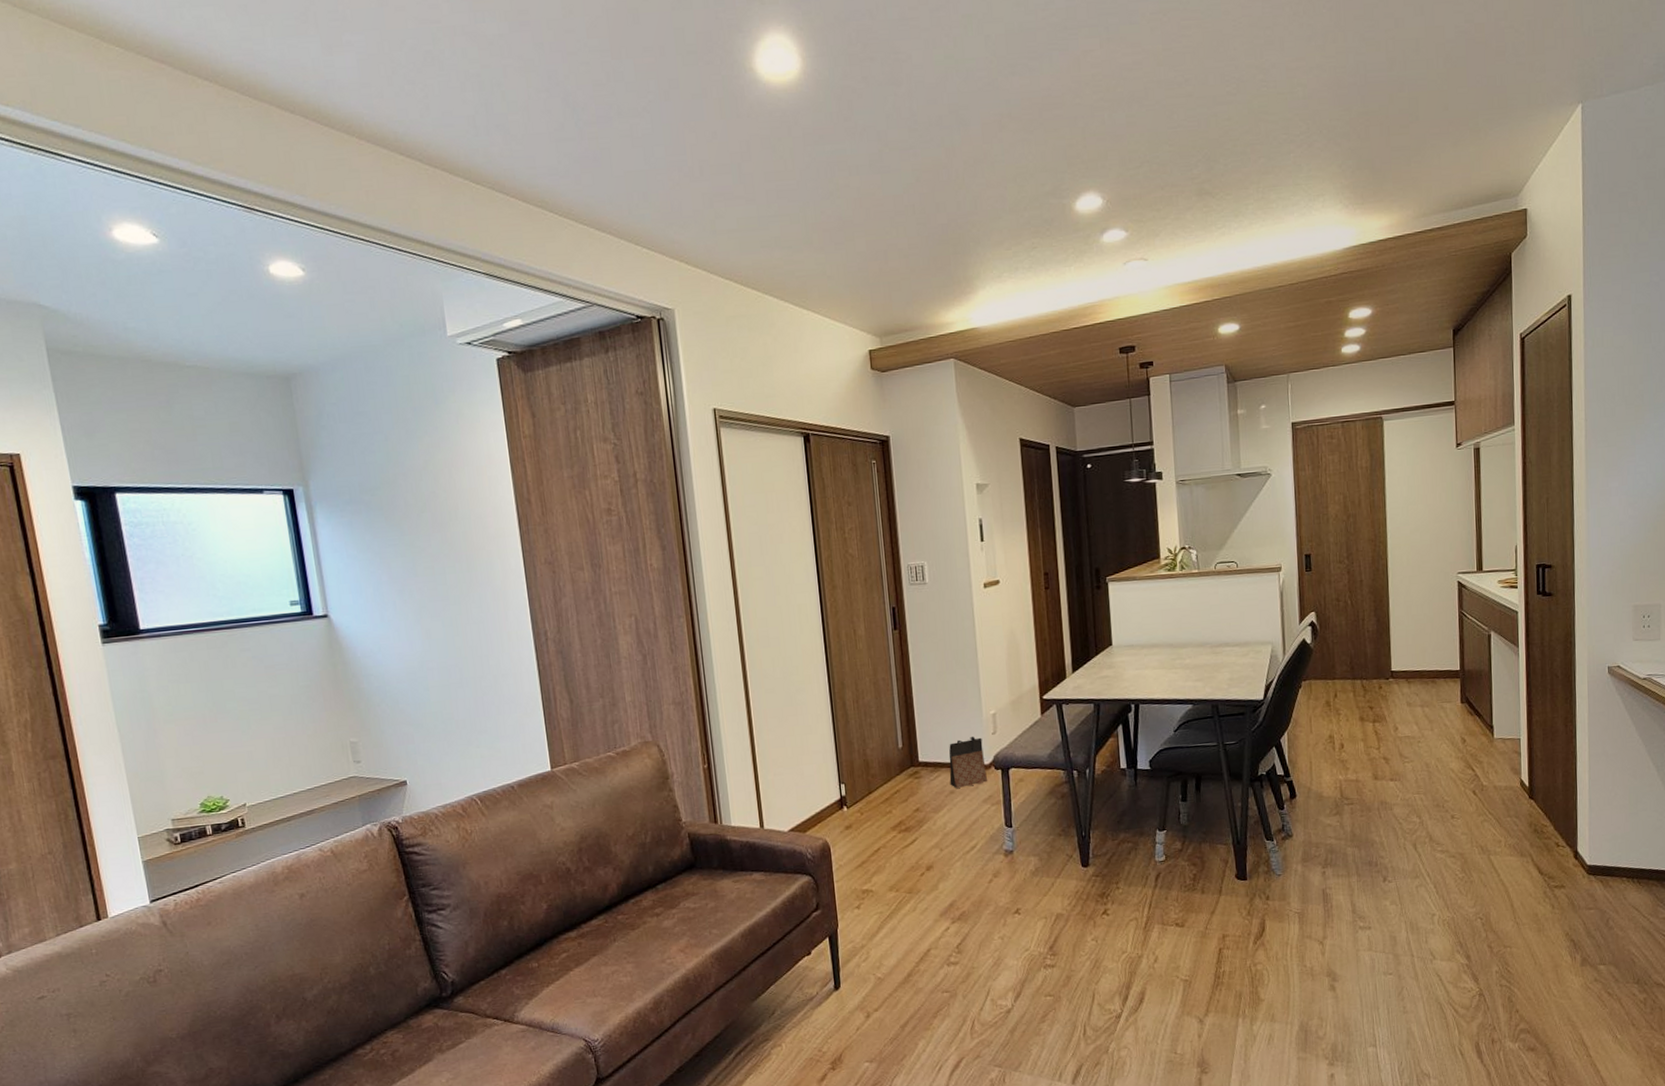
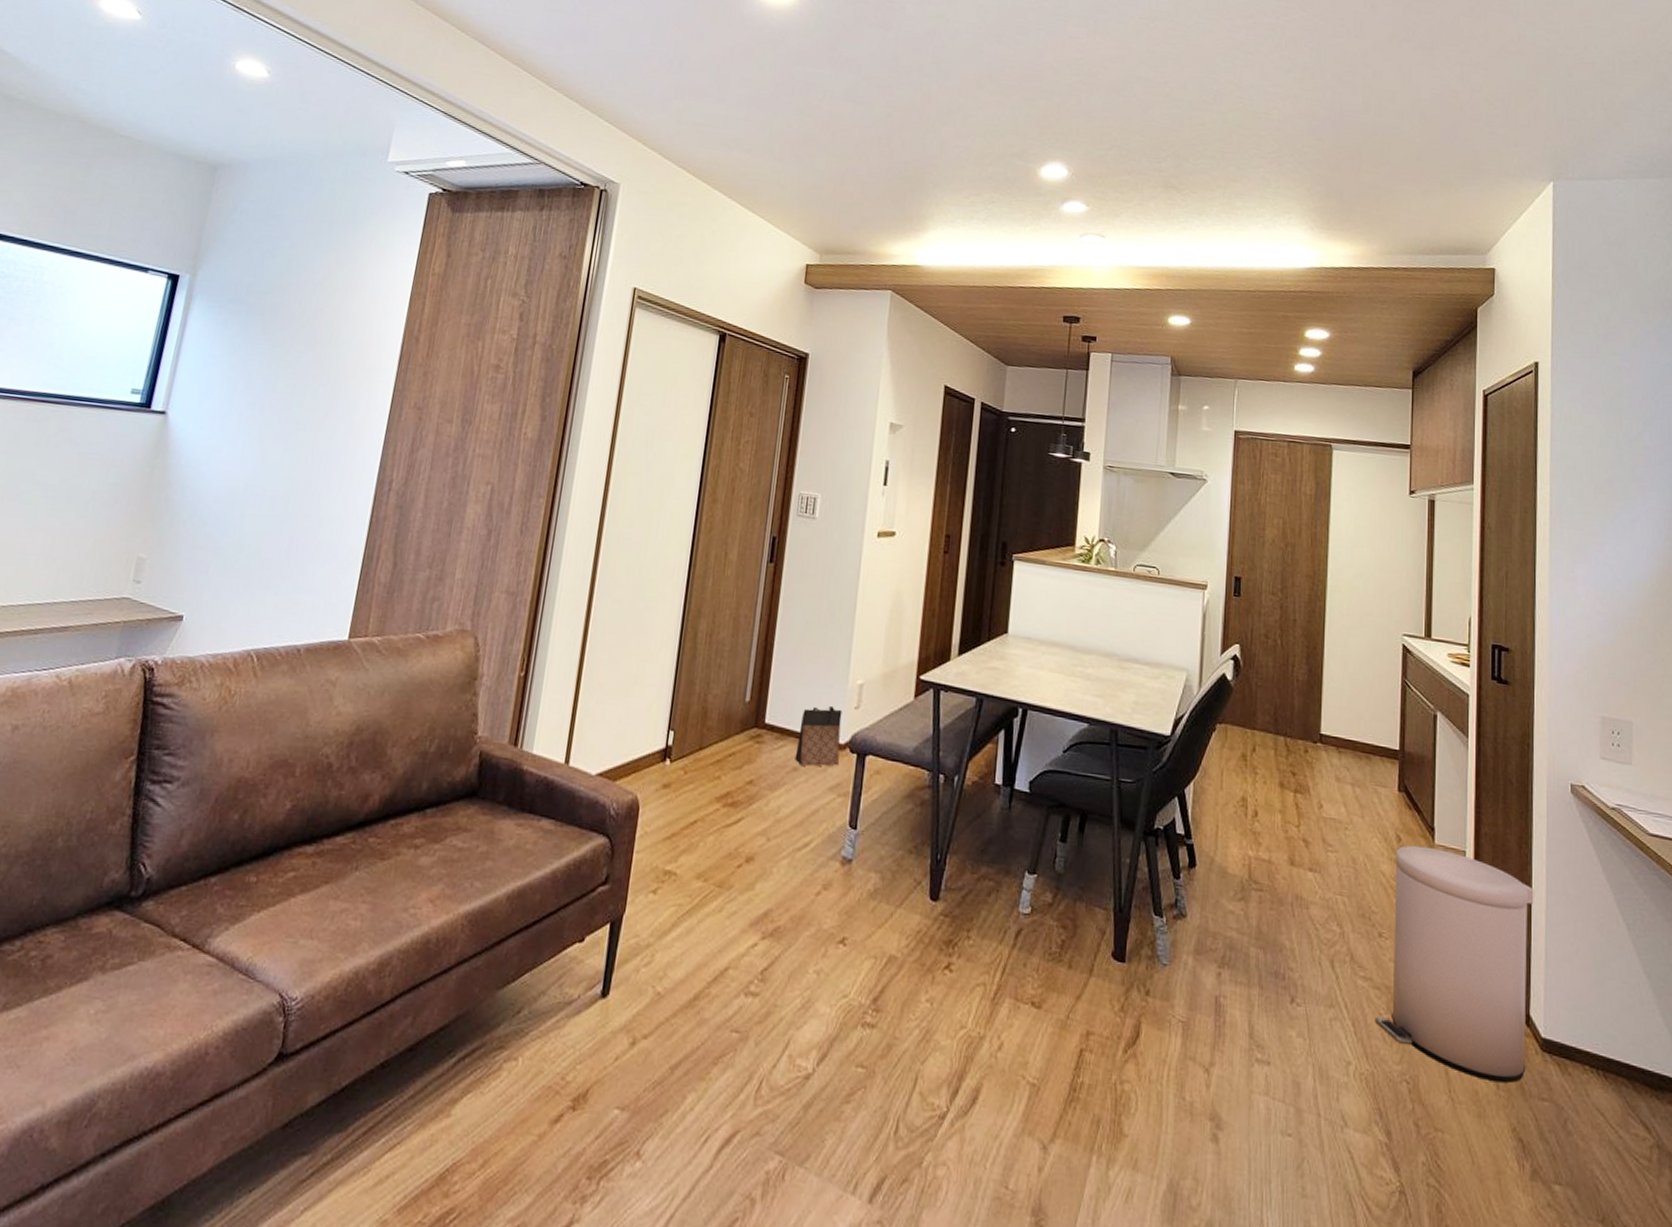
pedal bin: none [1452,741,1579,905] -> present [1374,845,1534,1083]

